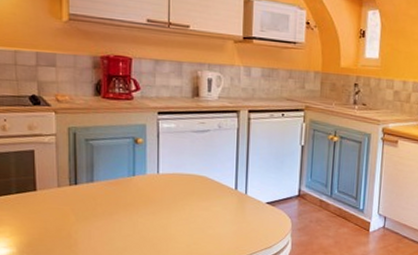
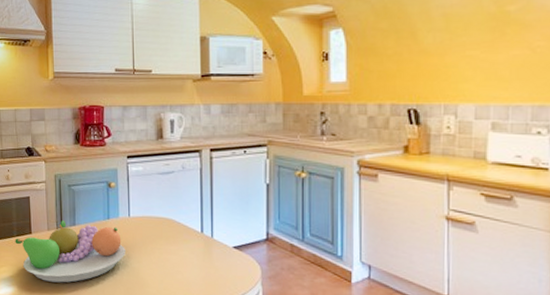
fruit bowl: none [13,176,152,242] -> present [15,220,125,283]

